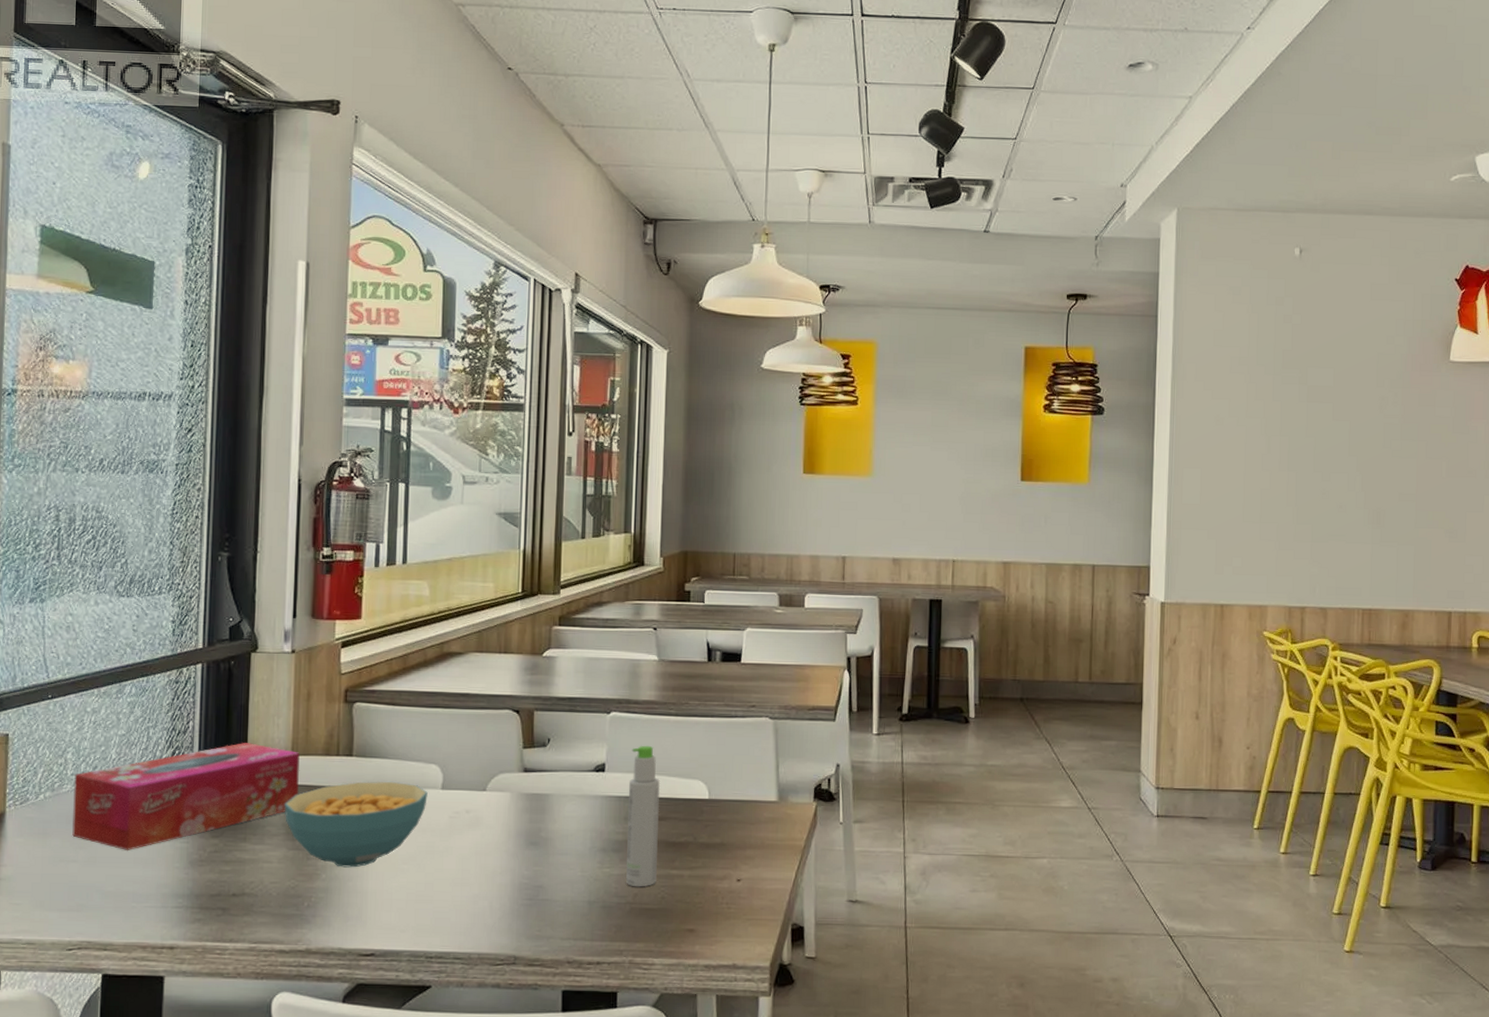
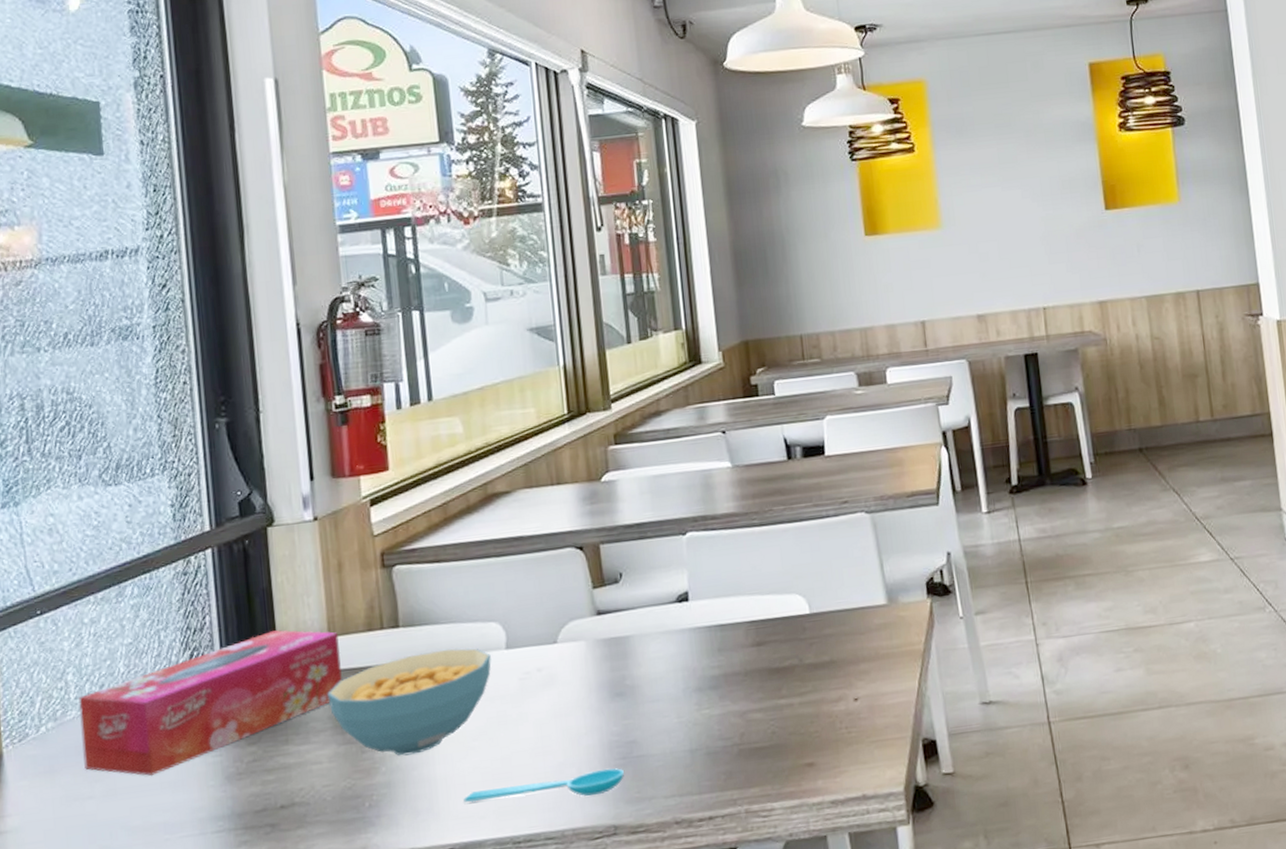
spoon: none [388,906,529,928] -> present [464,768,624,802]
bottle: present [626,745,661,887] -> none [716,563,764,726]

